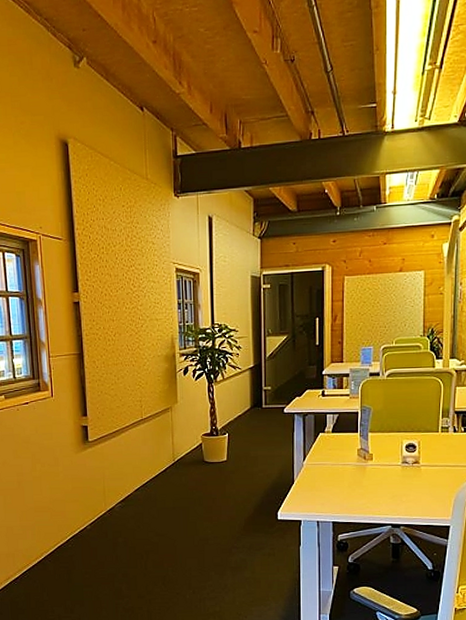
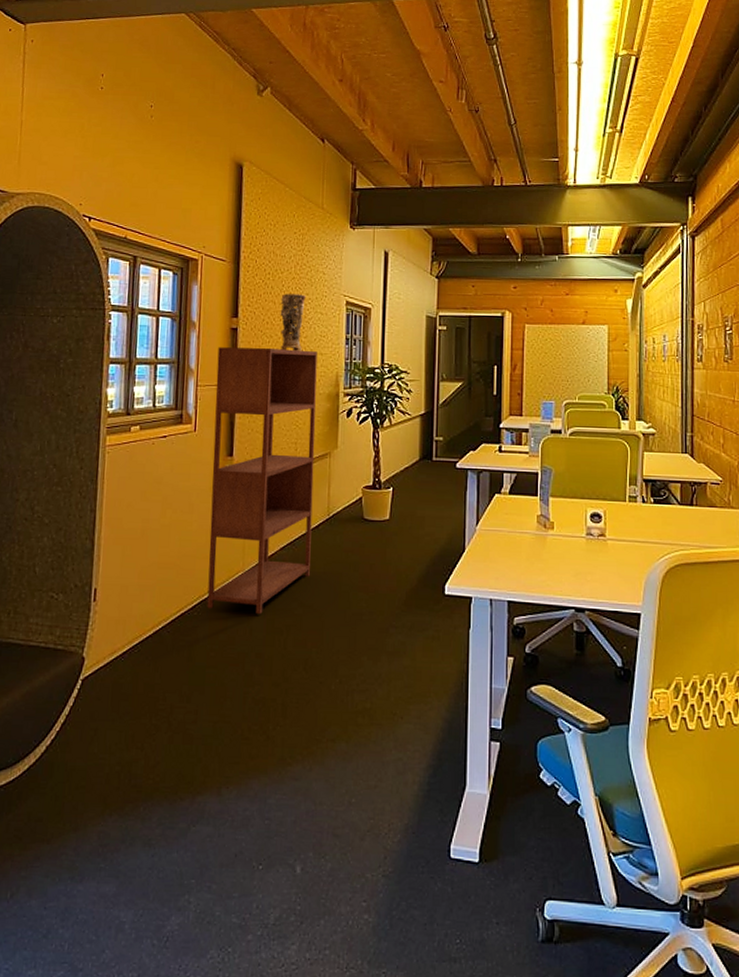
bookshelf: none [64,317,162,543] -> present [207,347,318,614]
decorative vase: none [116,265,139,319] -> present [280,294,306,351]

